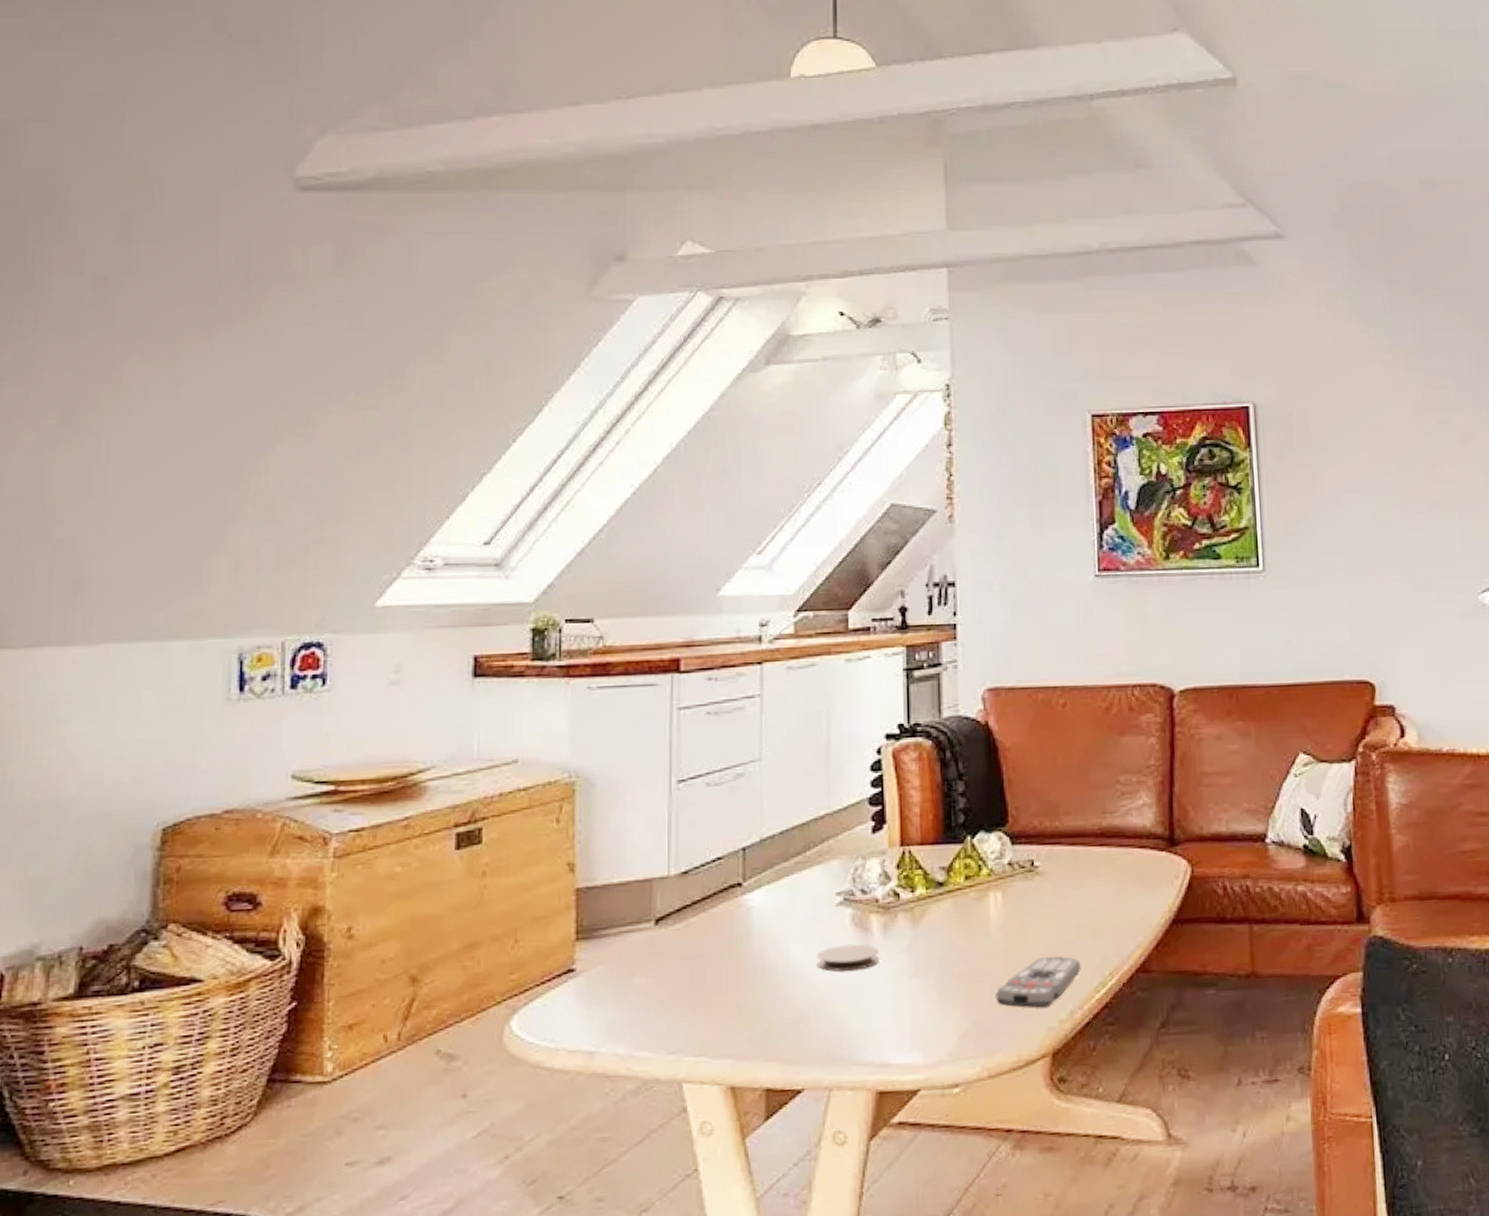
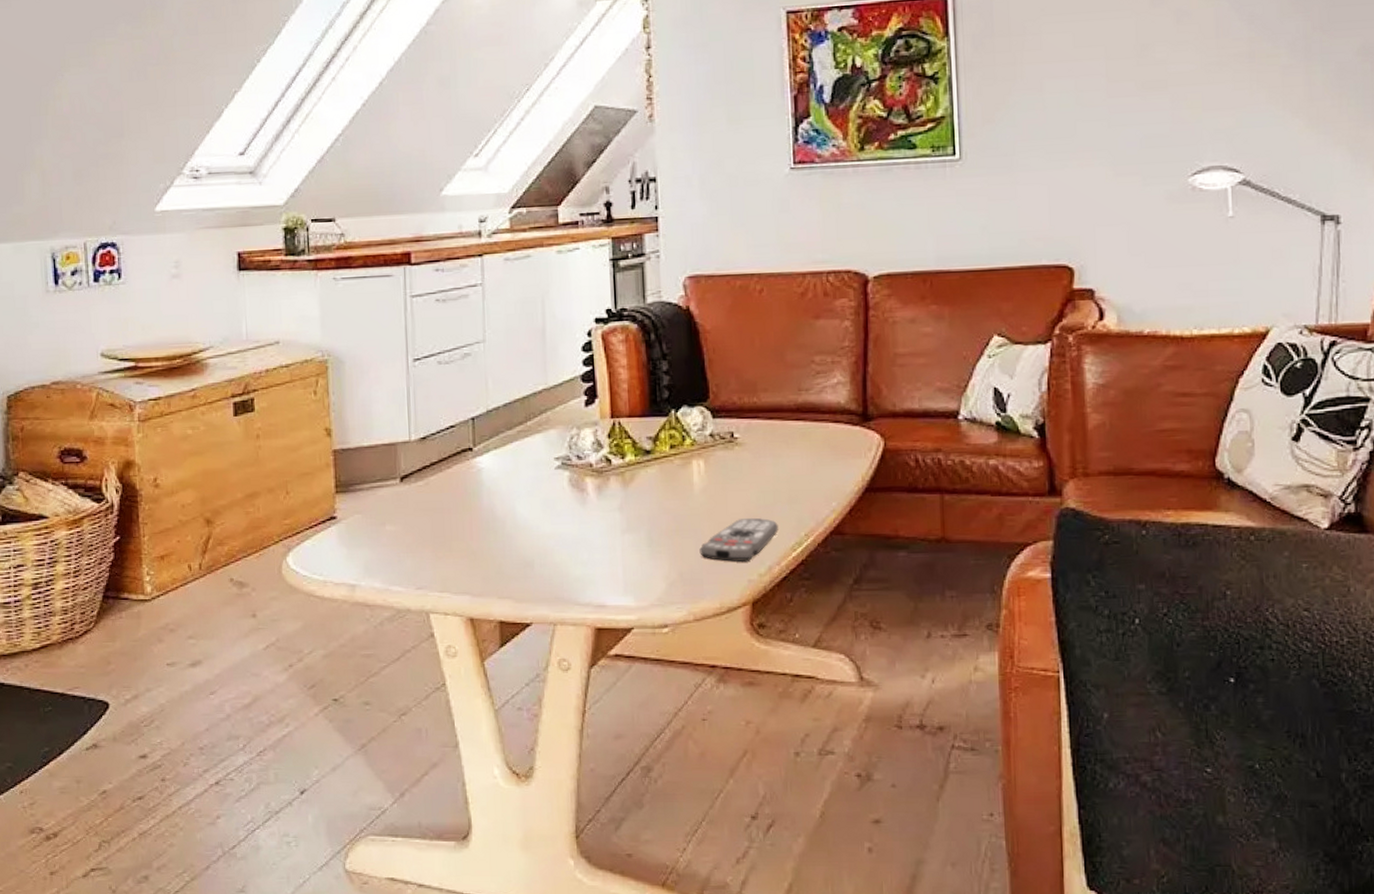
coaster: present [816,944,880,972] -> none [539,502,595,526]

